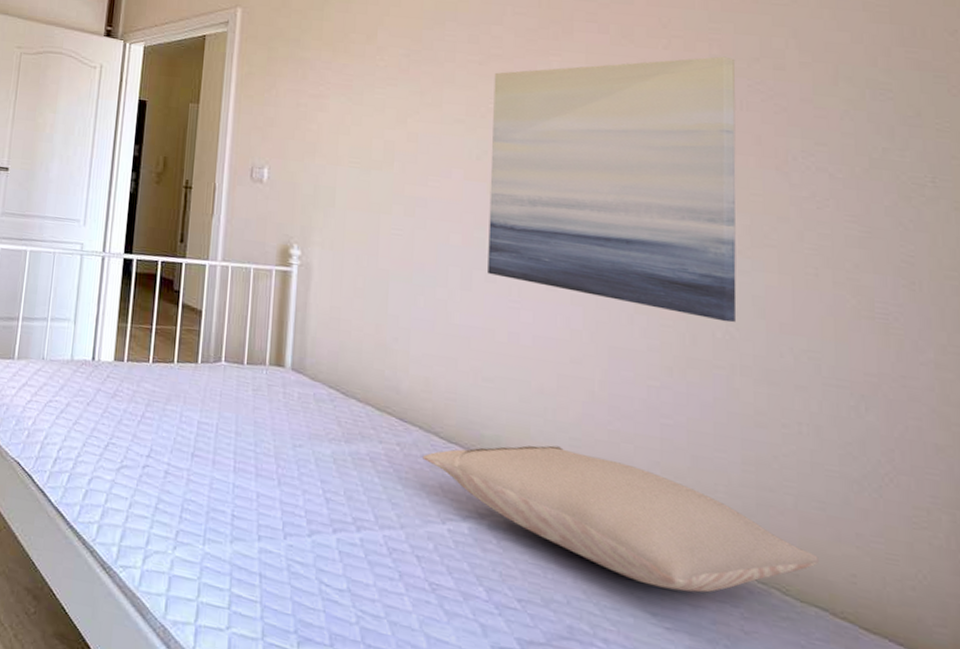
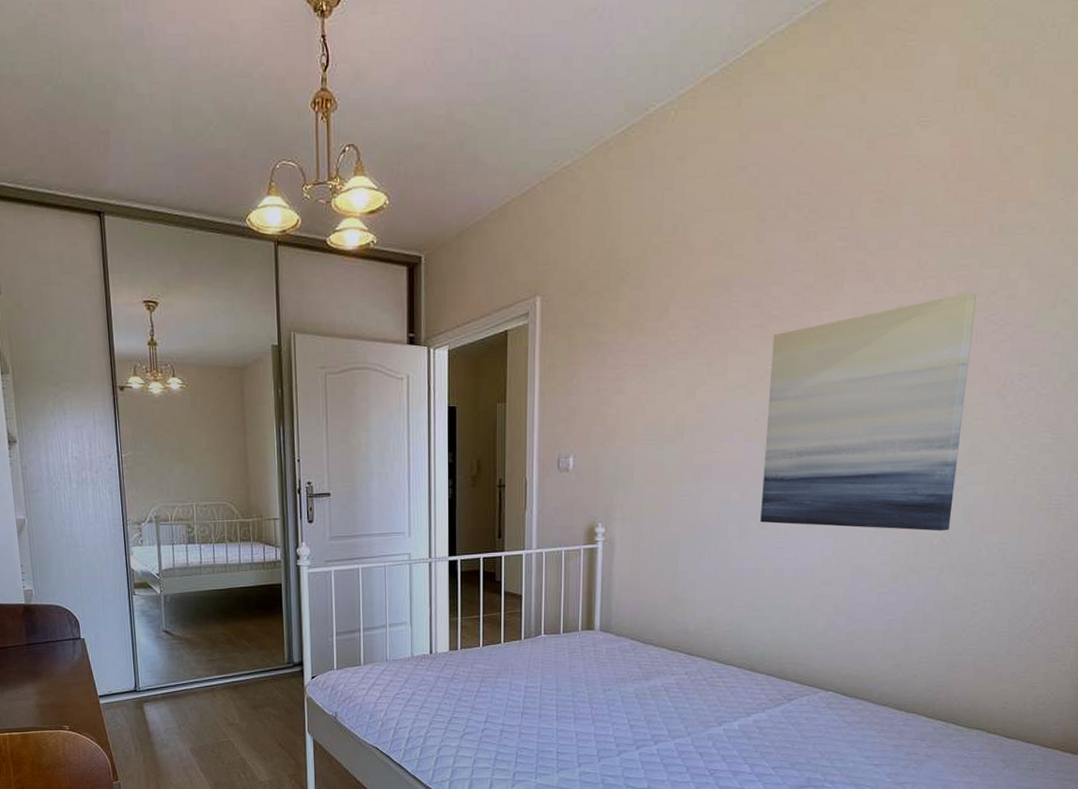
pillow: present [422,445,819,593] -> none [705,652,984,738]

